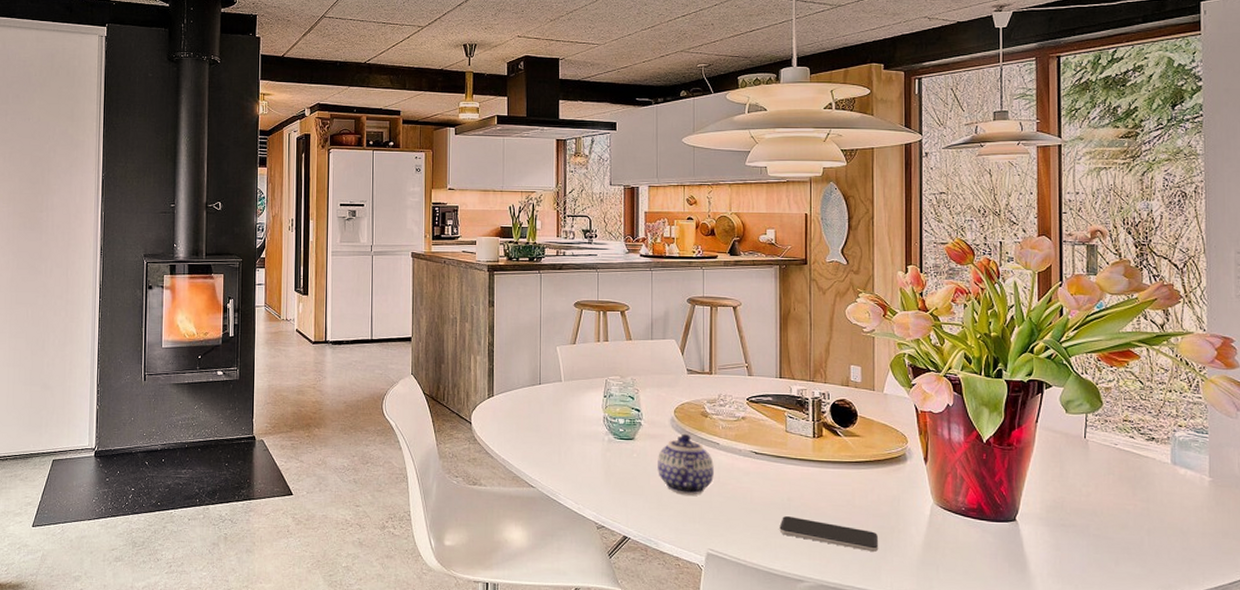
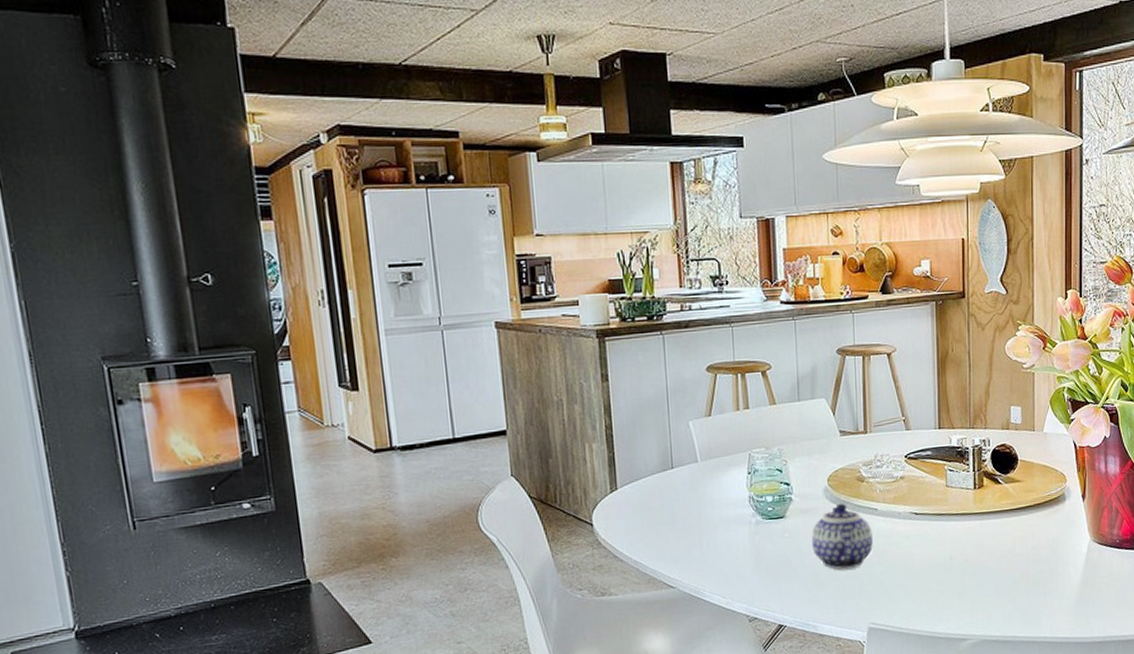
smartphone: present [779,516,879,552] -> none [942,575,1039,599]

